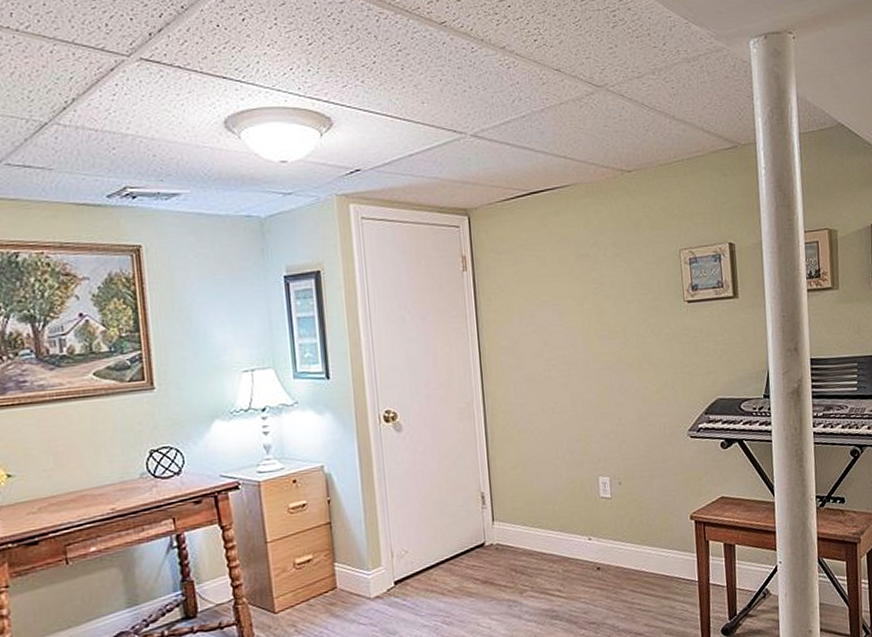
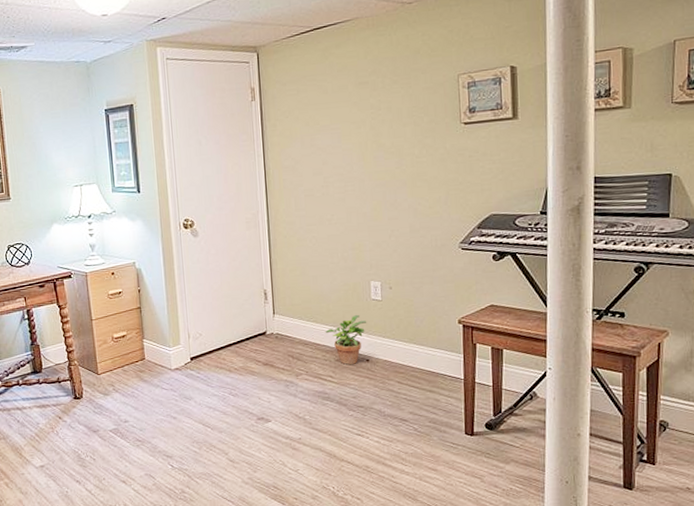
potted plant: none [551,516,597,575] -> present [325,315,367,365]

